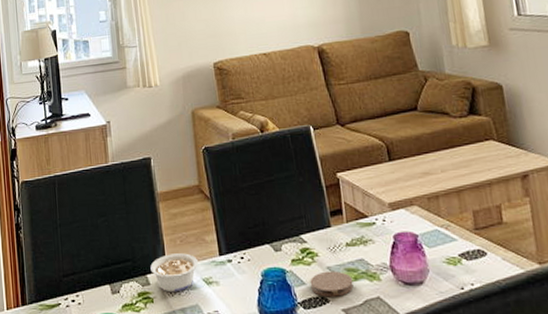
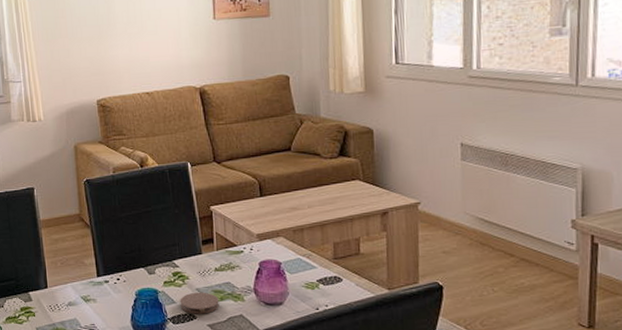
legume: present [150,253,199,293] -> none [32,274,78,308]

